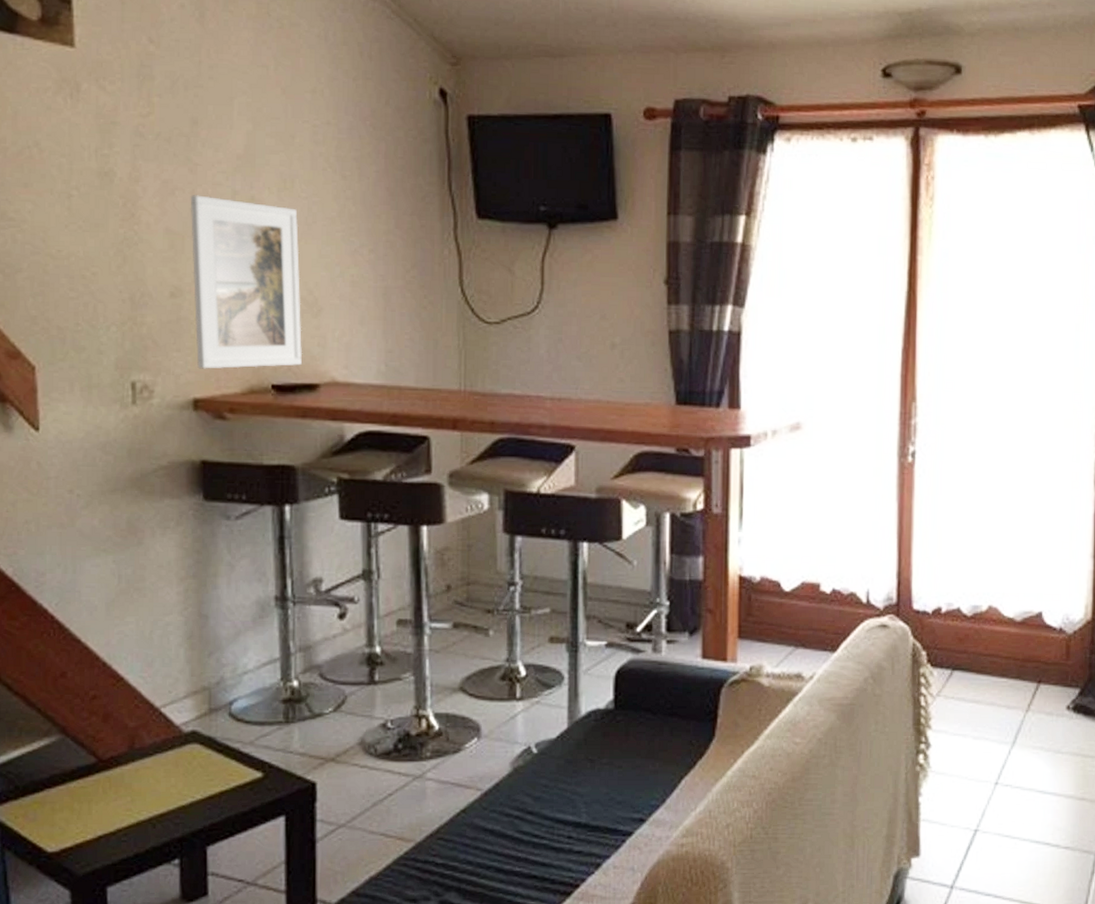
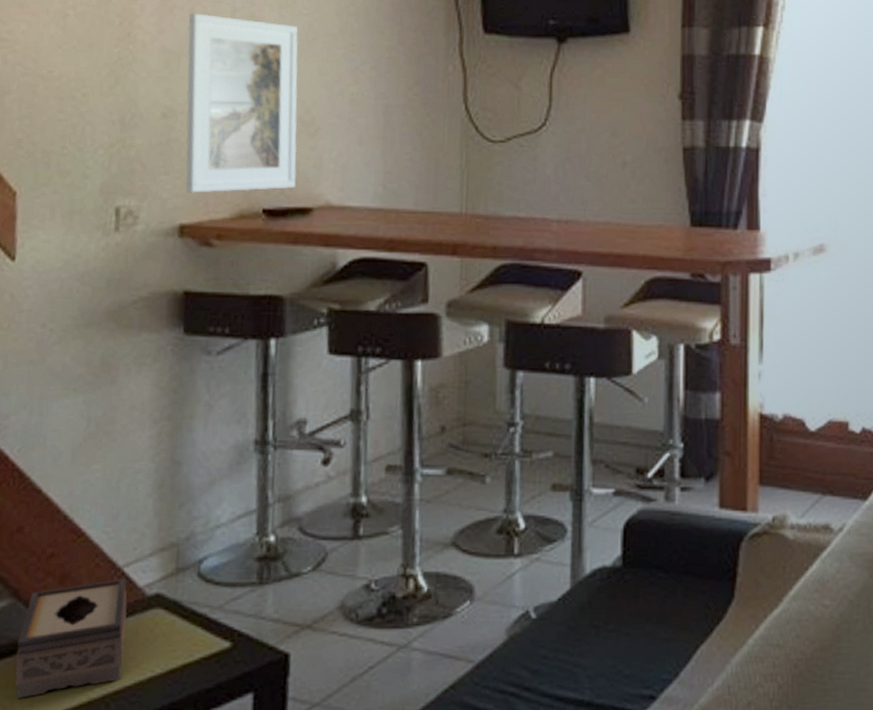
tissue box: none [67,717,166,820] -> present [14,578,127,698]

